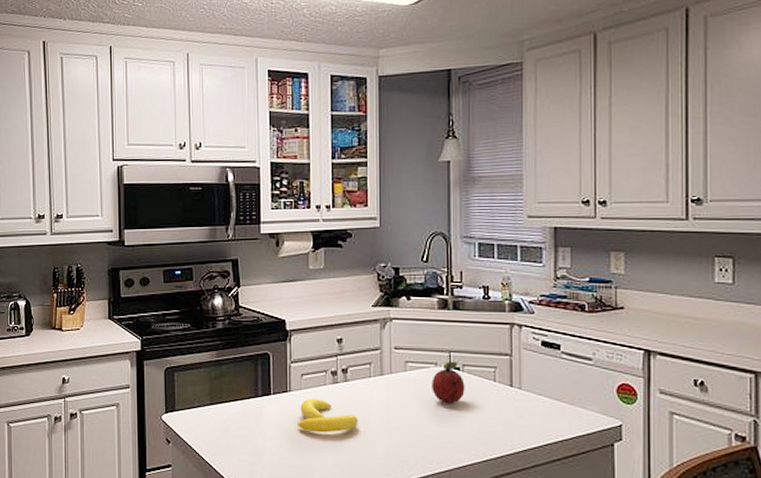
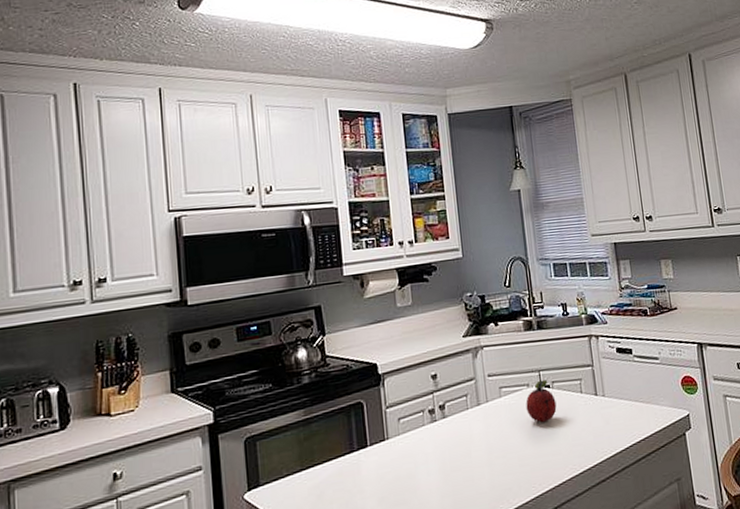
banana: present [298,398,359,433] -> none [399,441,461,479]

